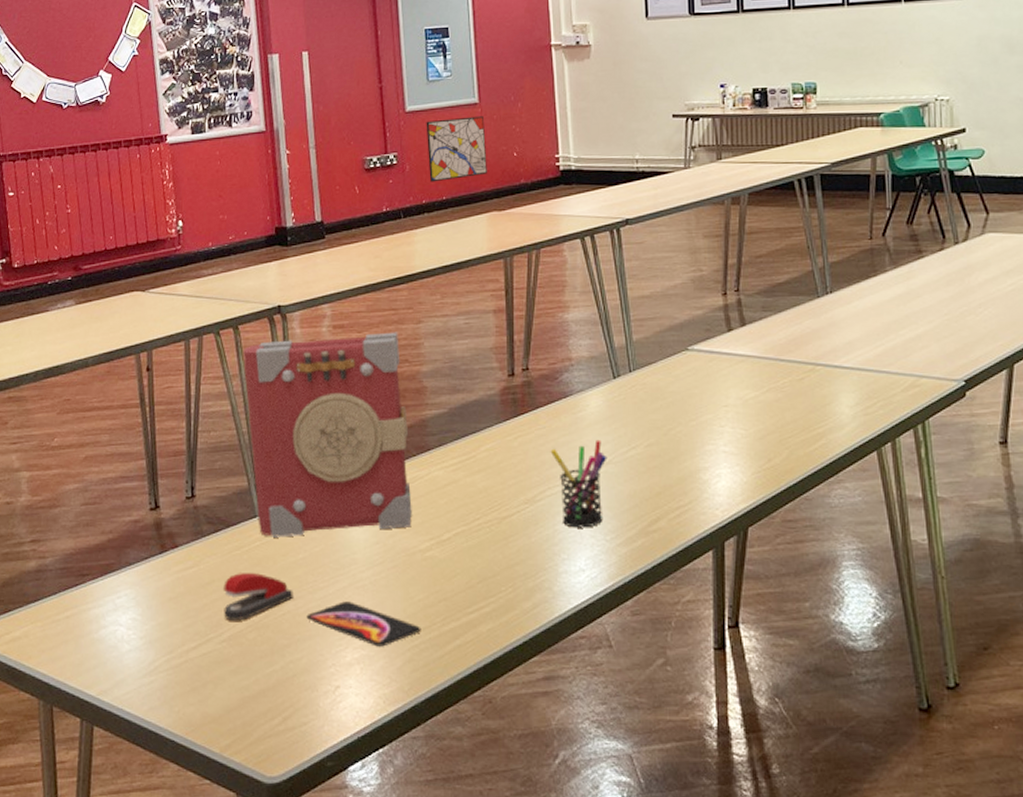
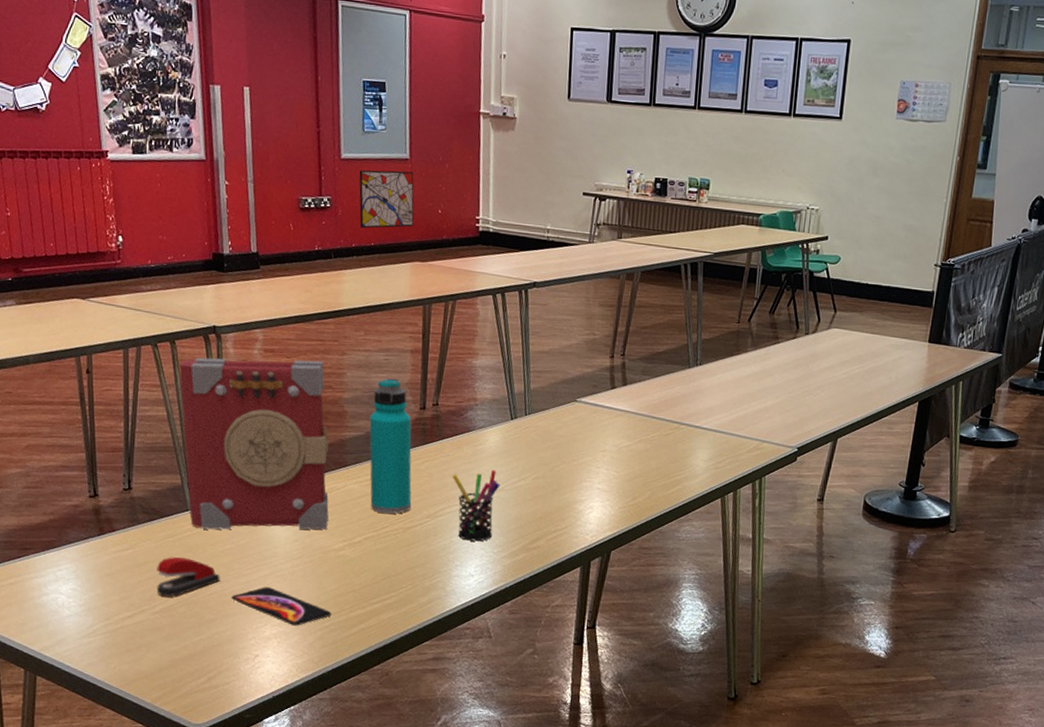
water bottle: none [452,343,506,502] -> present [369,377,412,514]

